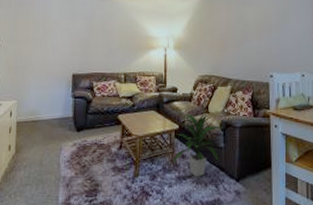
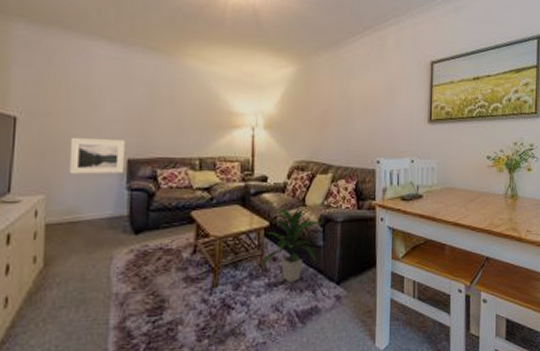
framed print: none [32,58,71,86] -> present [68,137,125,175]

